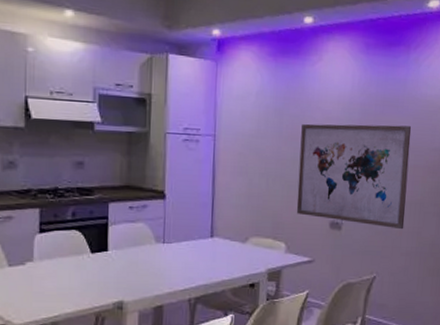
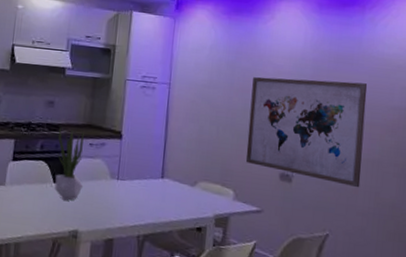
potted plant: none [91,191,126,271] -> present [54,127,84,201]

